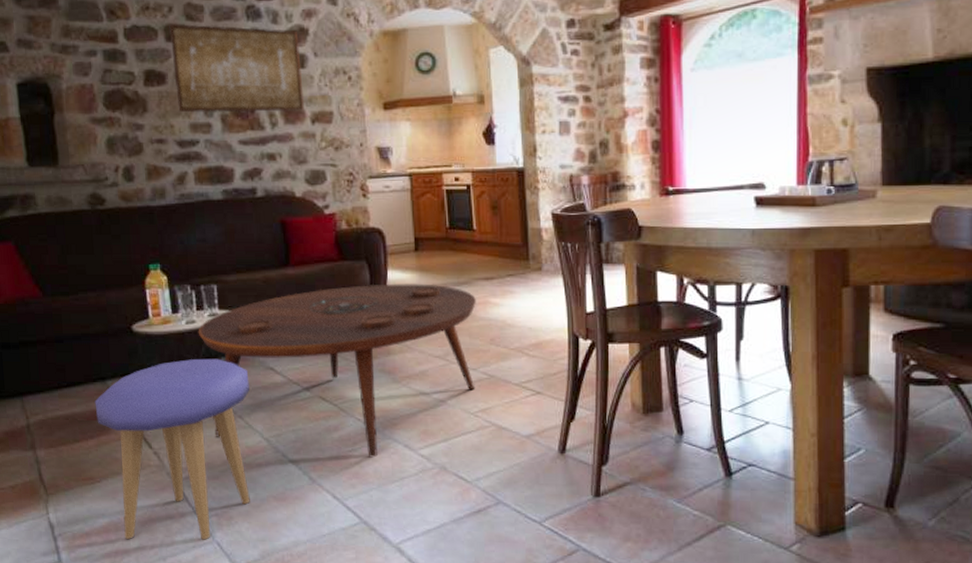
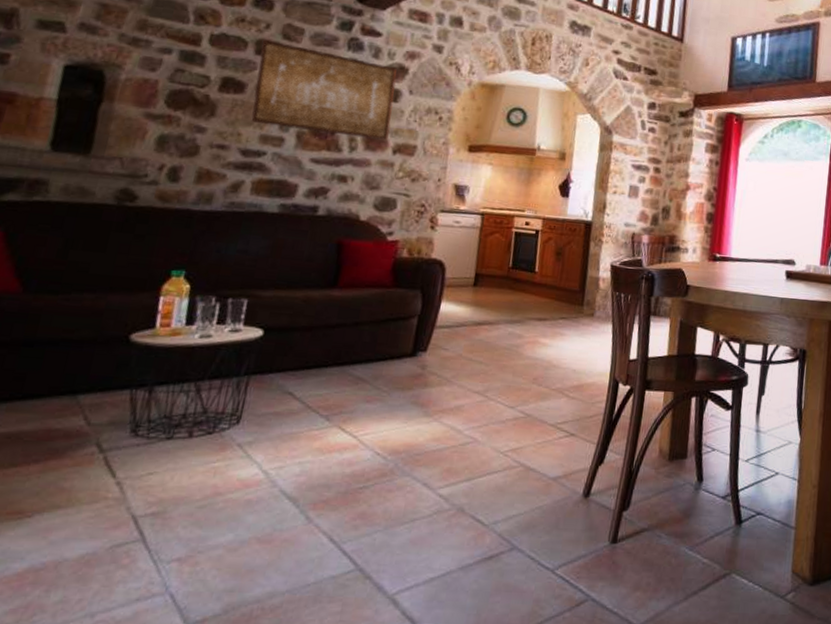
stool: present [94,358,250,540] -> none [44,377,261,591]
coffee table: present [198,284,476,458] -> none [200,314,526,496]

